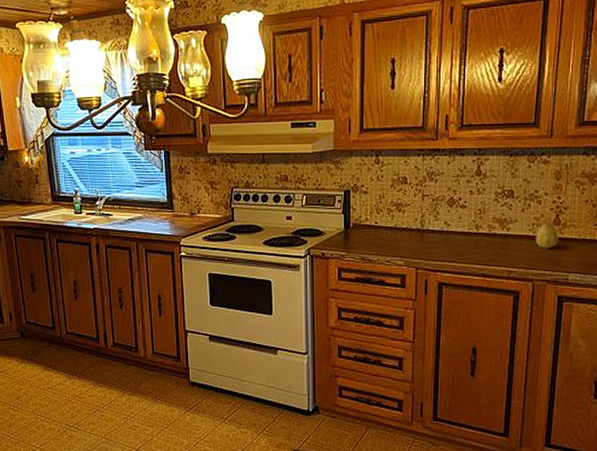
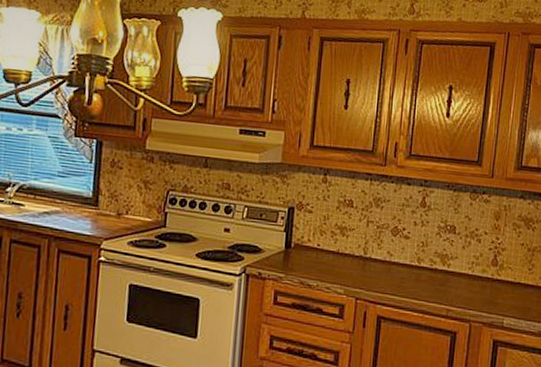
fruit: present [535,221,559,249] -> none [474,260,496,290]

